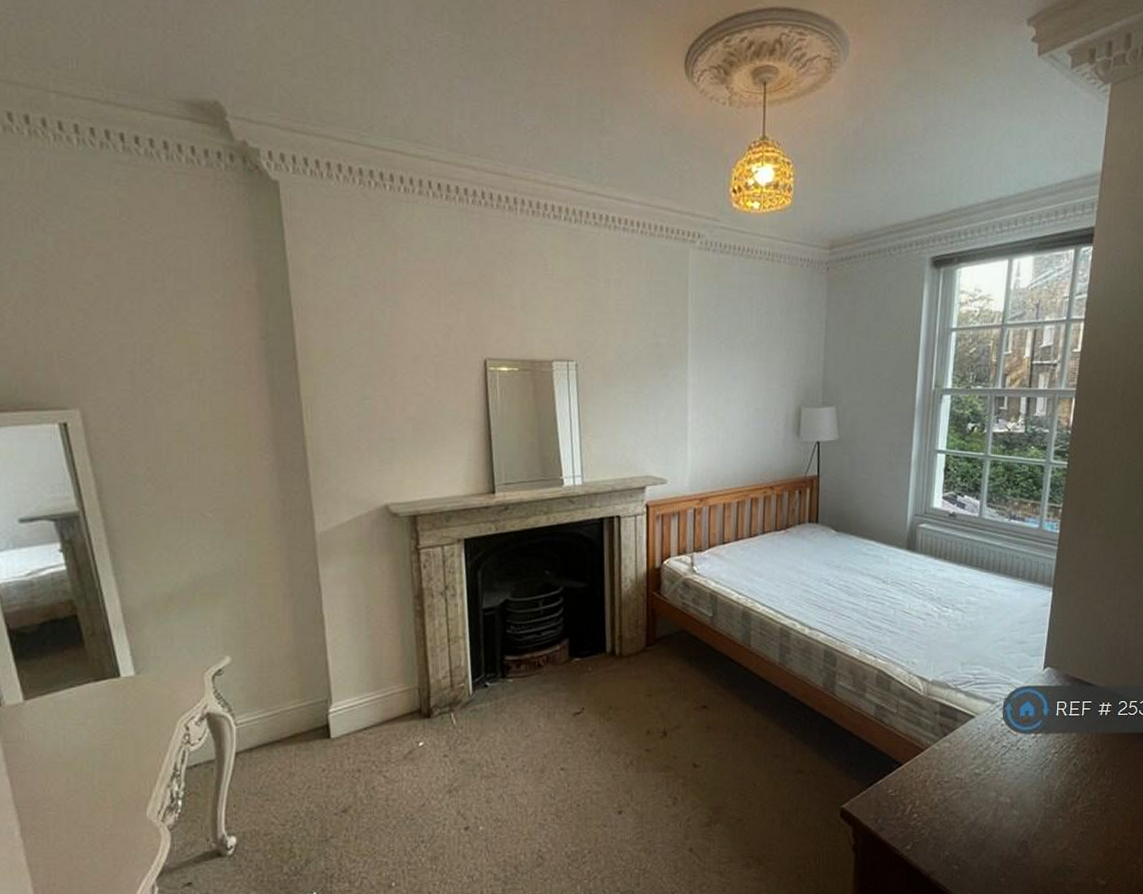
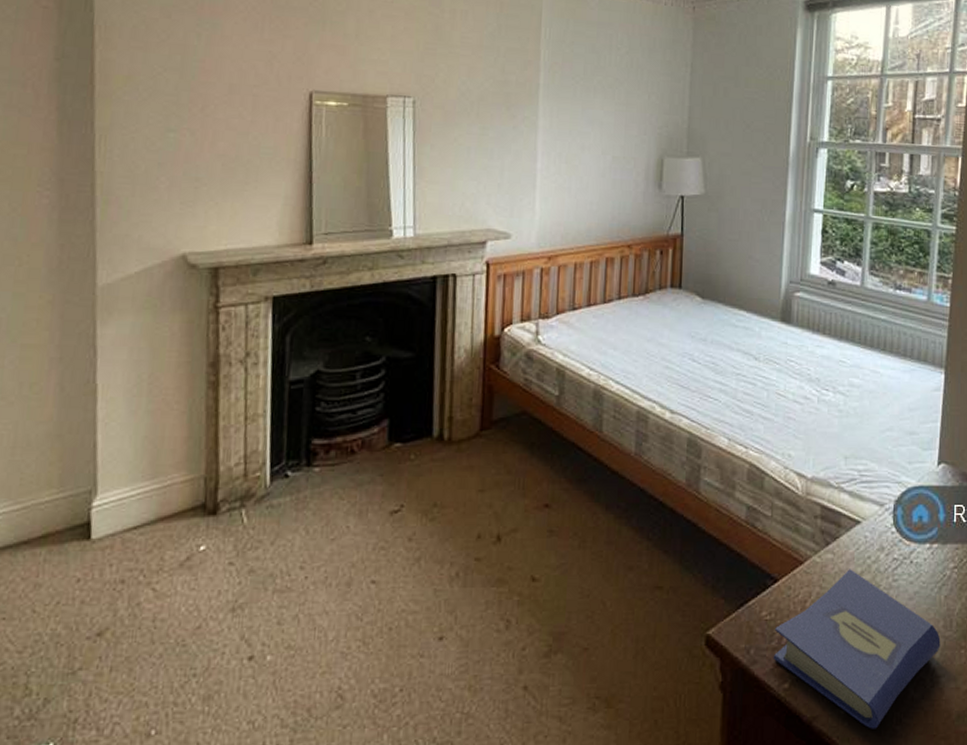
hardcover book: none [897,755,1041,881] -> present [773,569,941,729]

